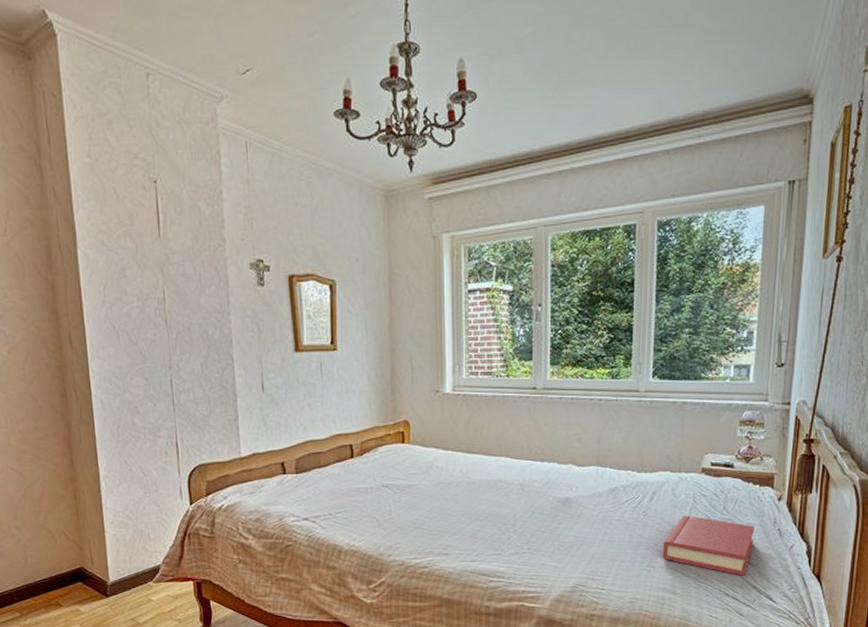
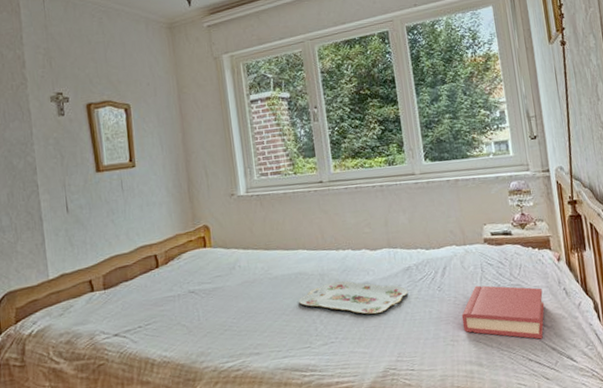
serving tray: none [495,493,611,531] -> present [299,280,408,314]

